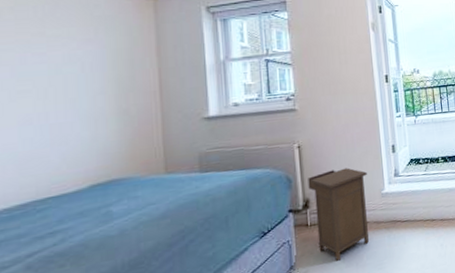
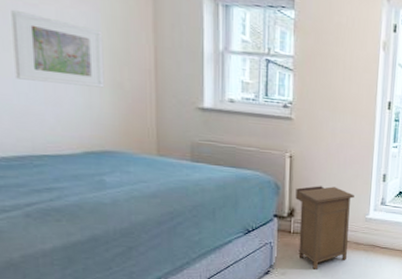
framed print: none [19,62,111,126] -> present [11,10,105,88]

